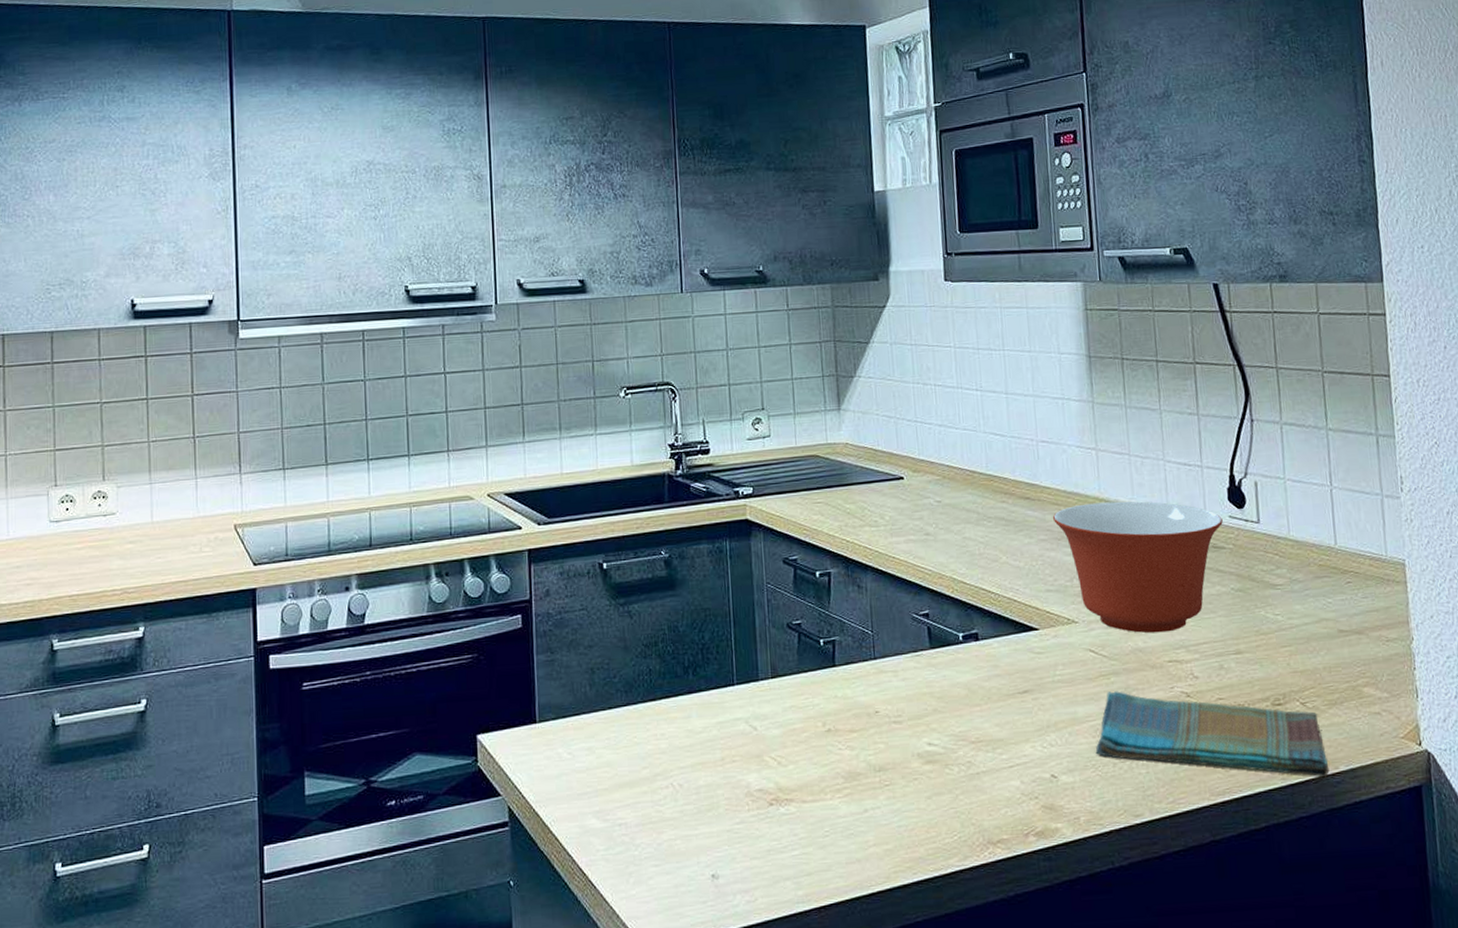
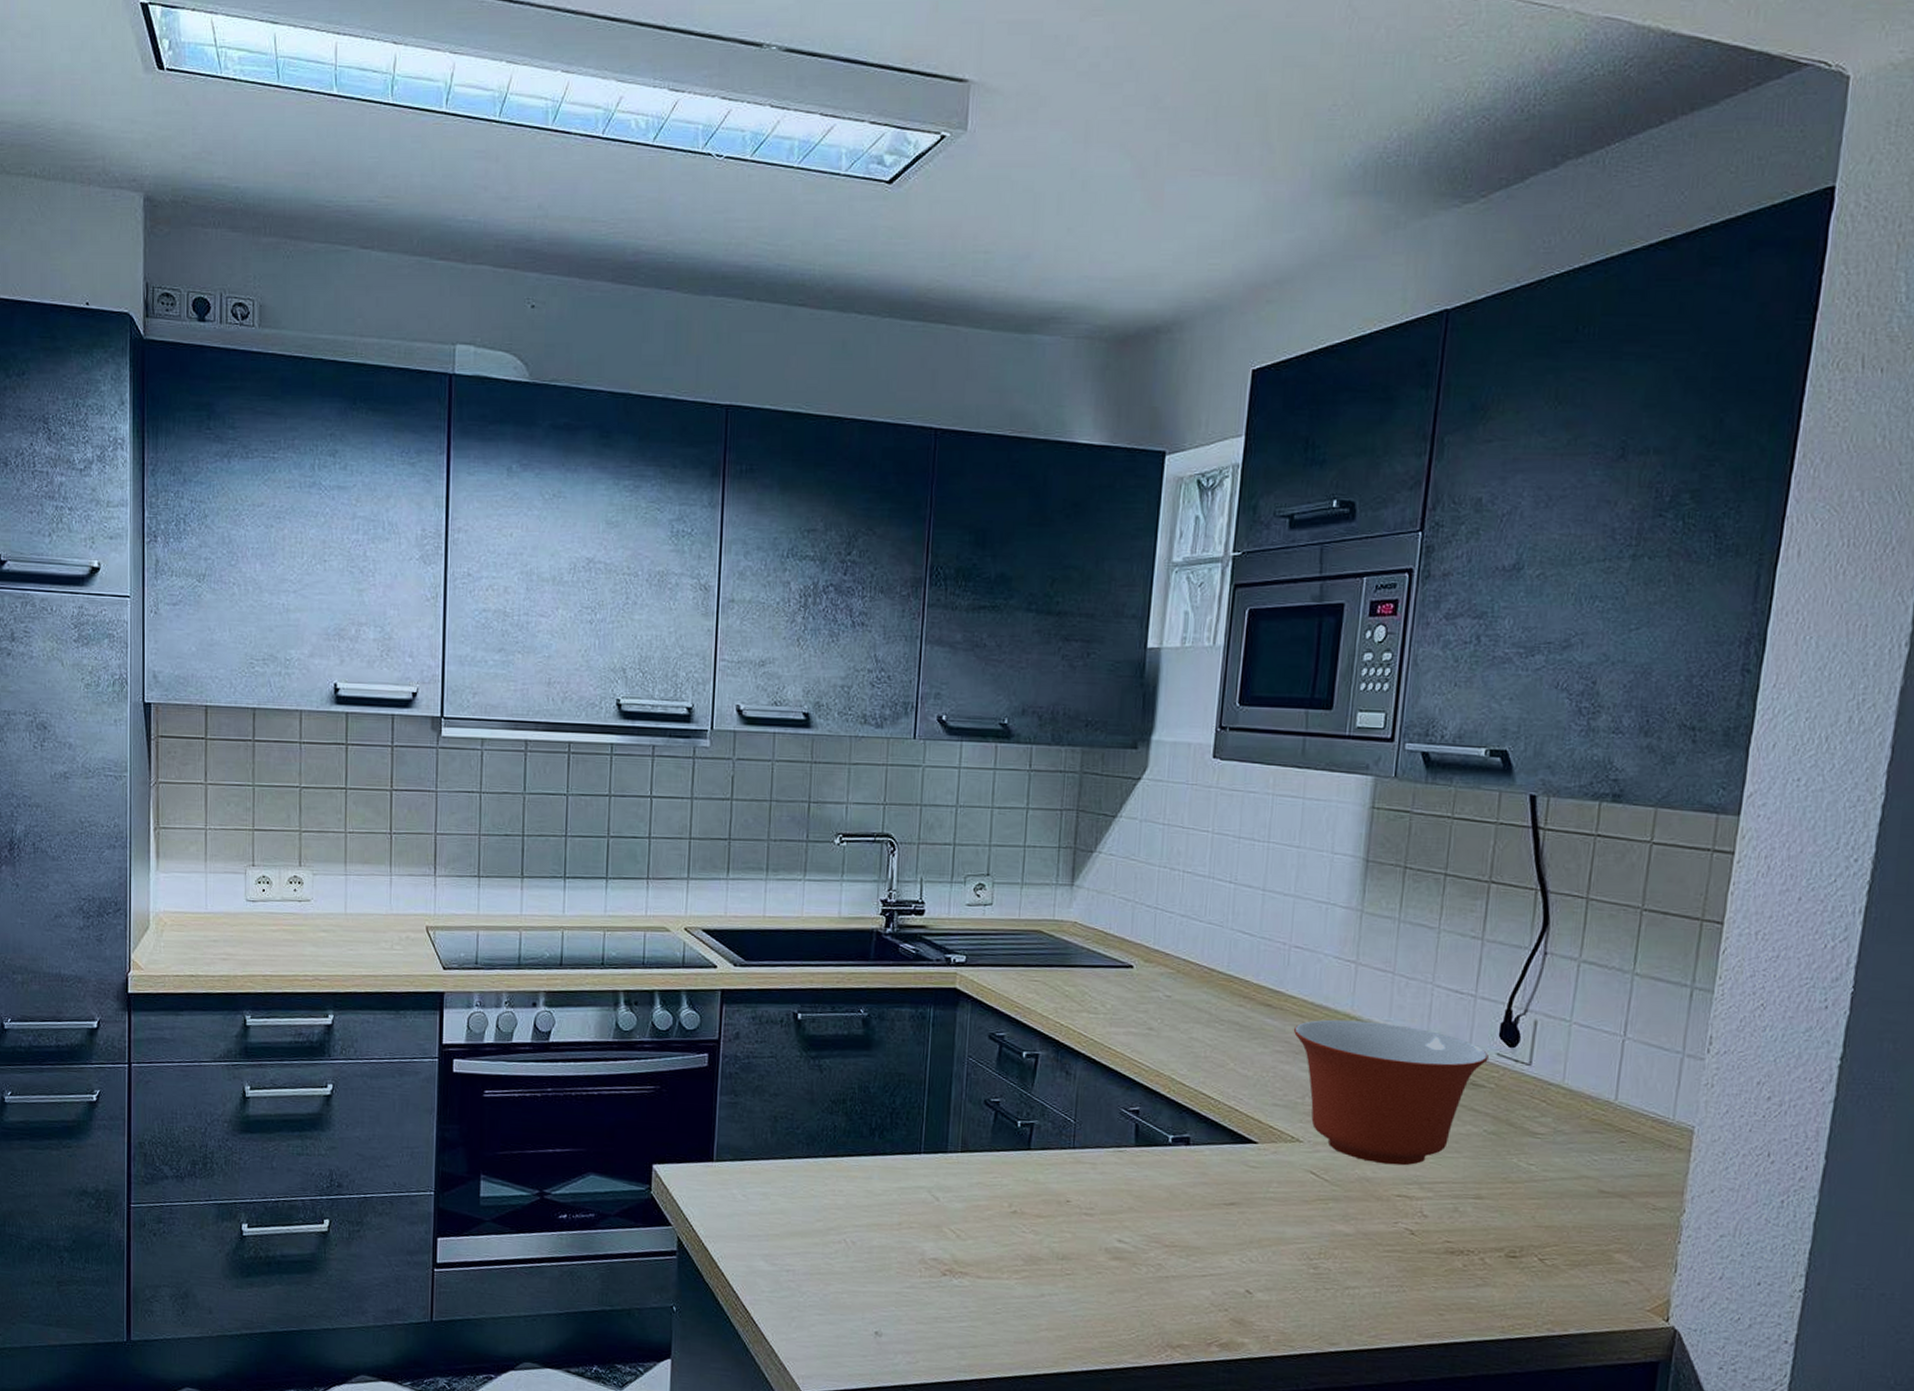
dish towel: present [1095,691,1330,778] -> none [1298,1217,1557,1338]

